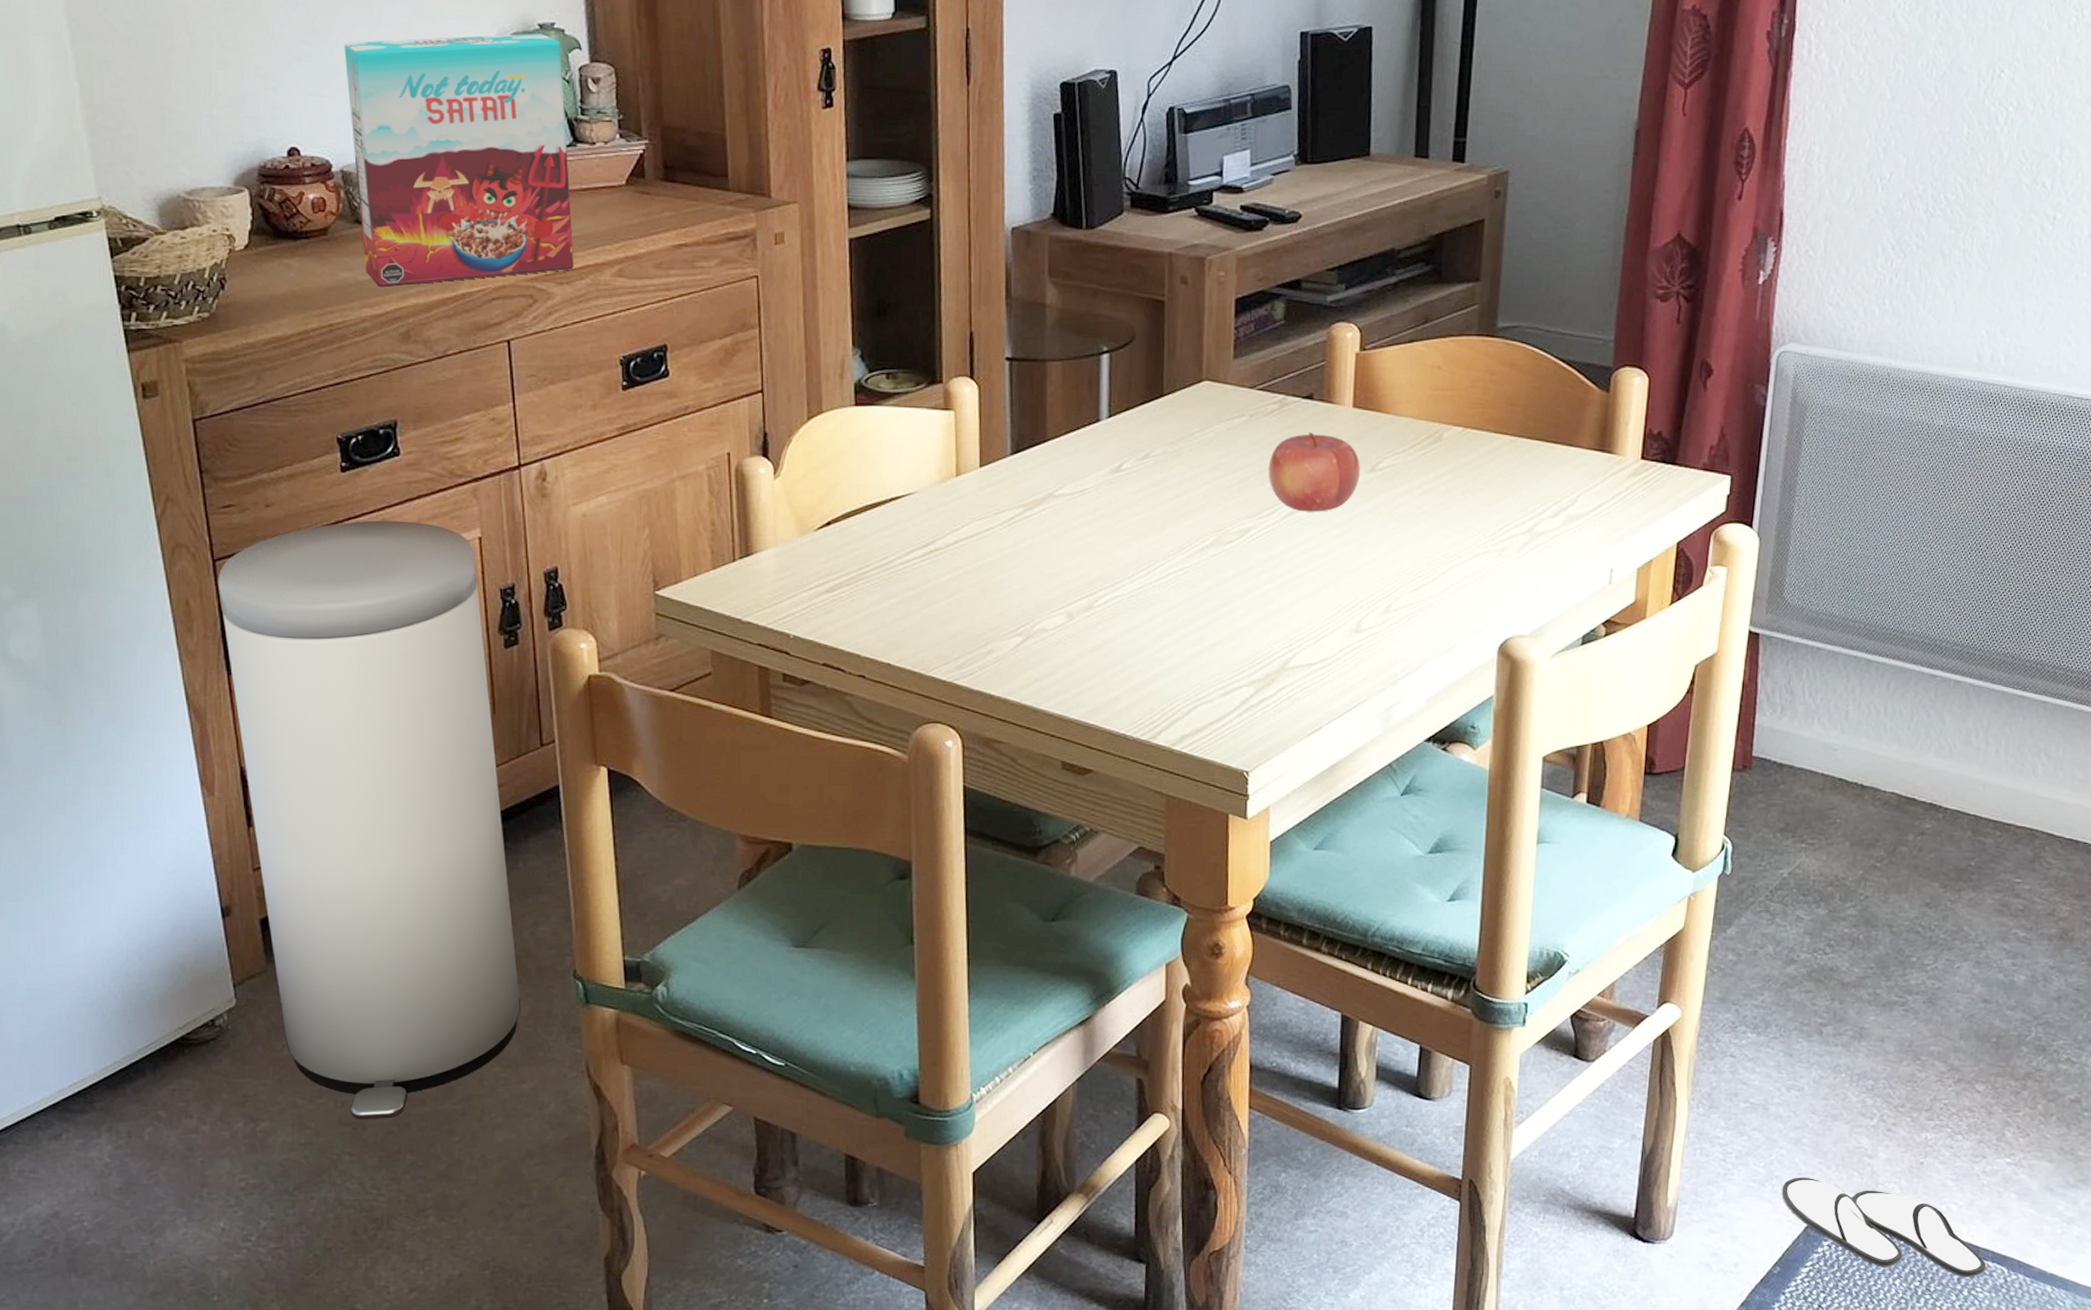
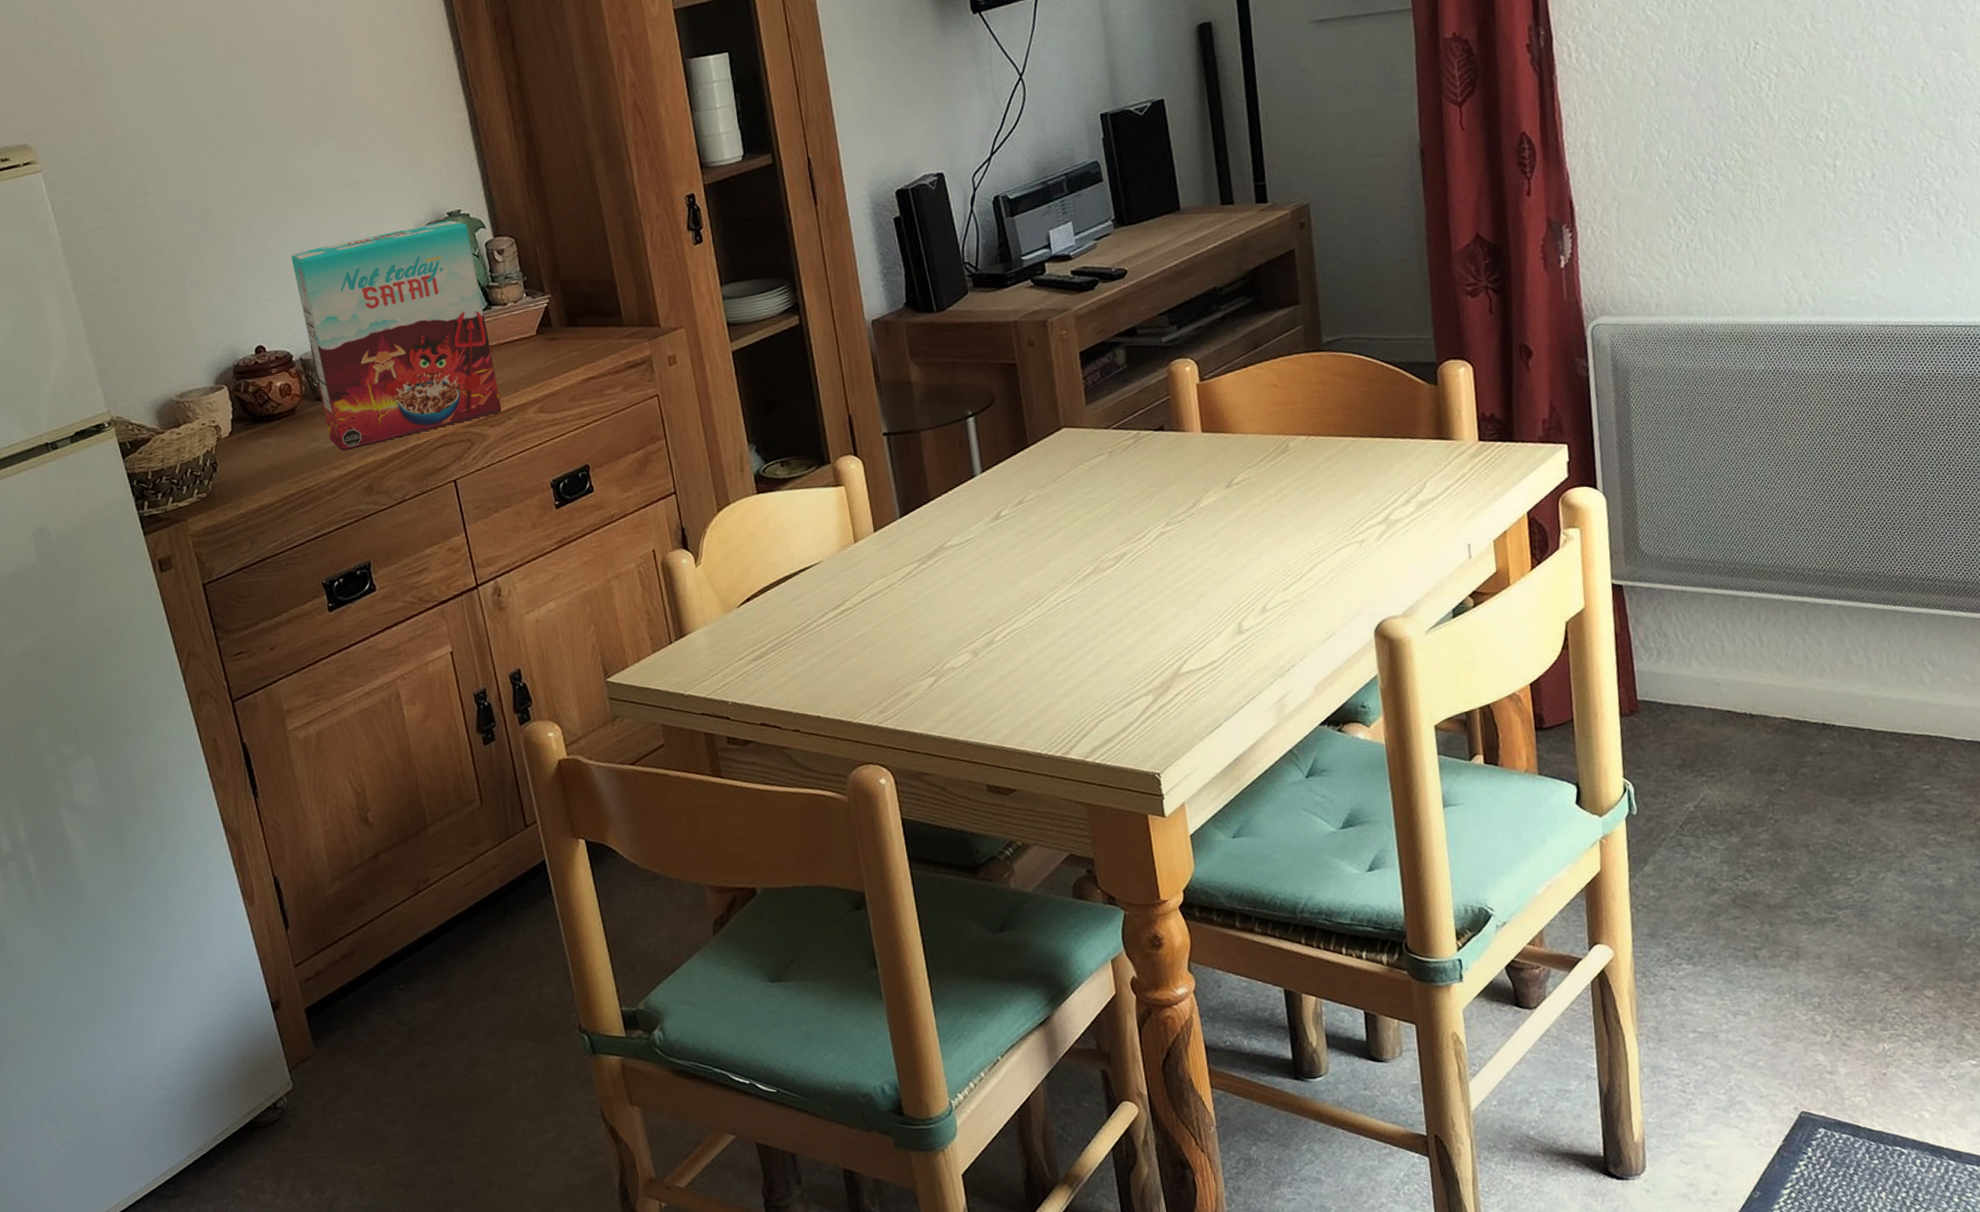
pedal bin: present [218,520,522,1120] -> none [237,646,538,1181]
fruit: present [1268,432,1360,512] -> none [1133,460,1219,532]
slippers: present [1781,1177,1986,1278] -> none [1746,1099,1973,1184]

